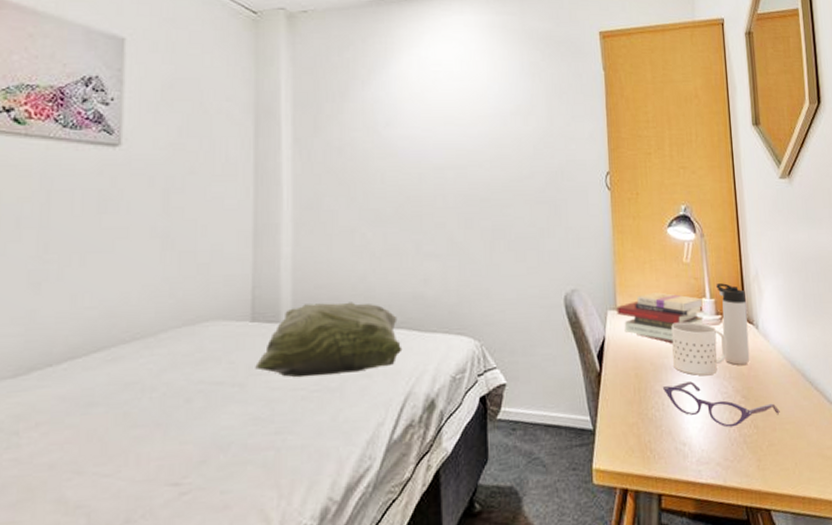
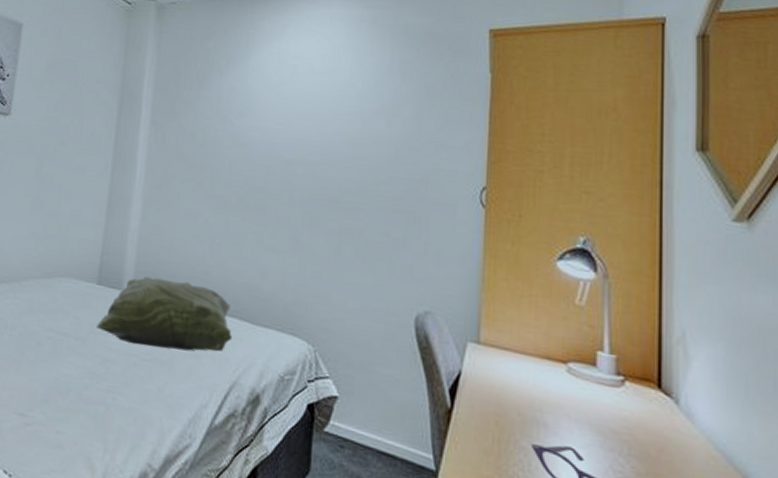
books: present [616,292,704,343] -> none [479,332,598,396]
mug: present [671,322,728,376] -> none [549,373,628,446]
thermos bottle: present [716,283,750,365] -> none [620,337,665,444]

